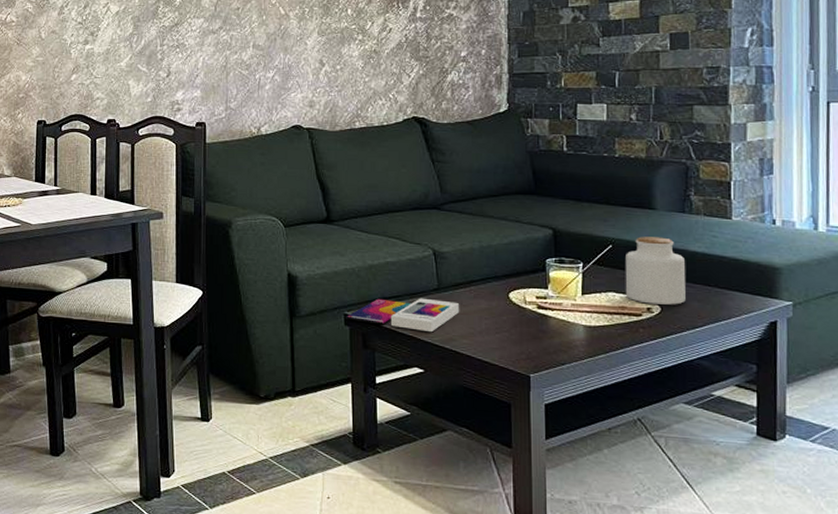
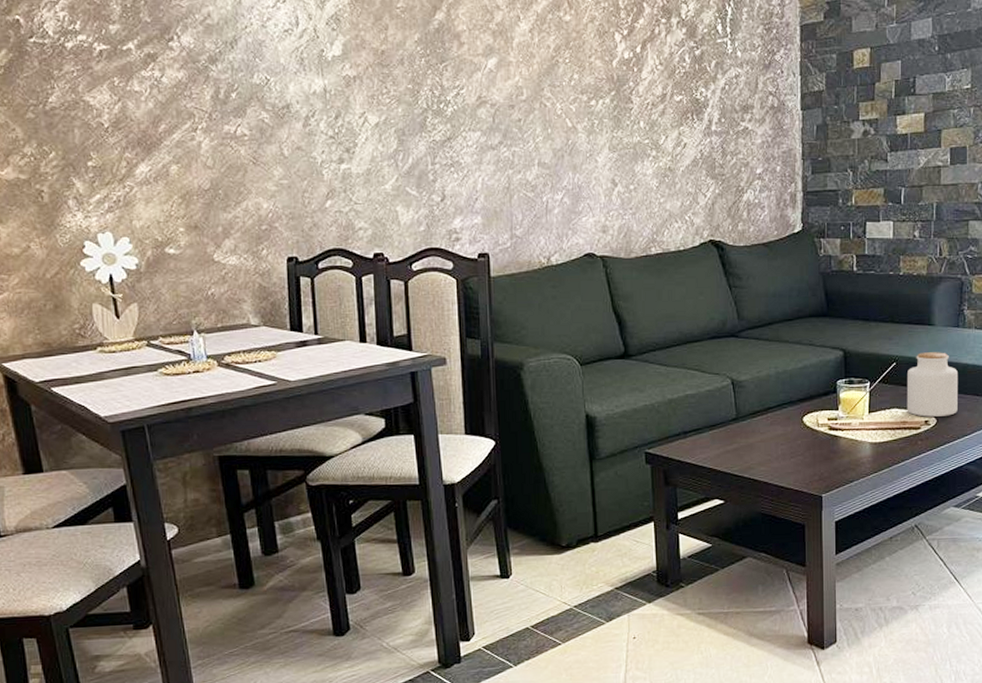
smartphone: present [345,298,460,333] -> none [646,429,758,463]

